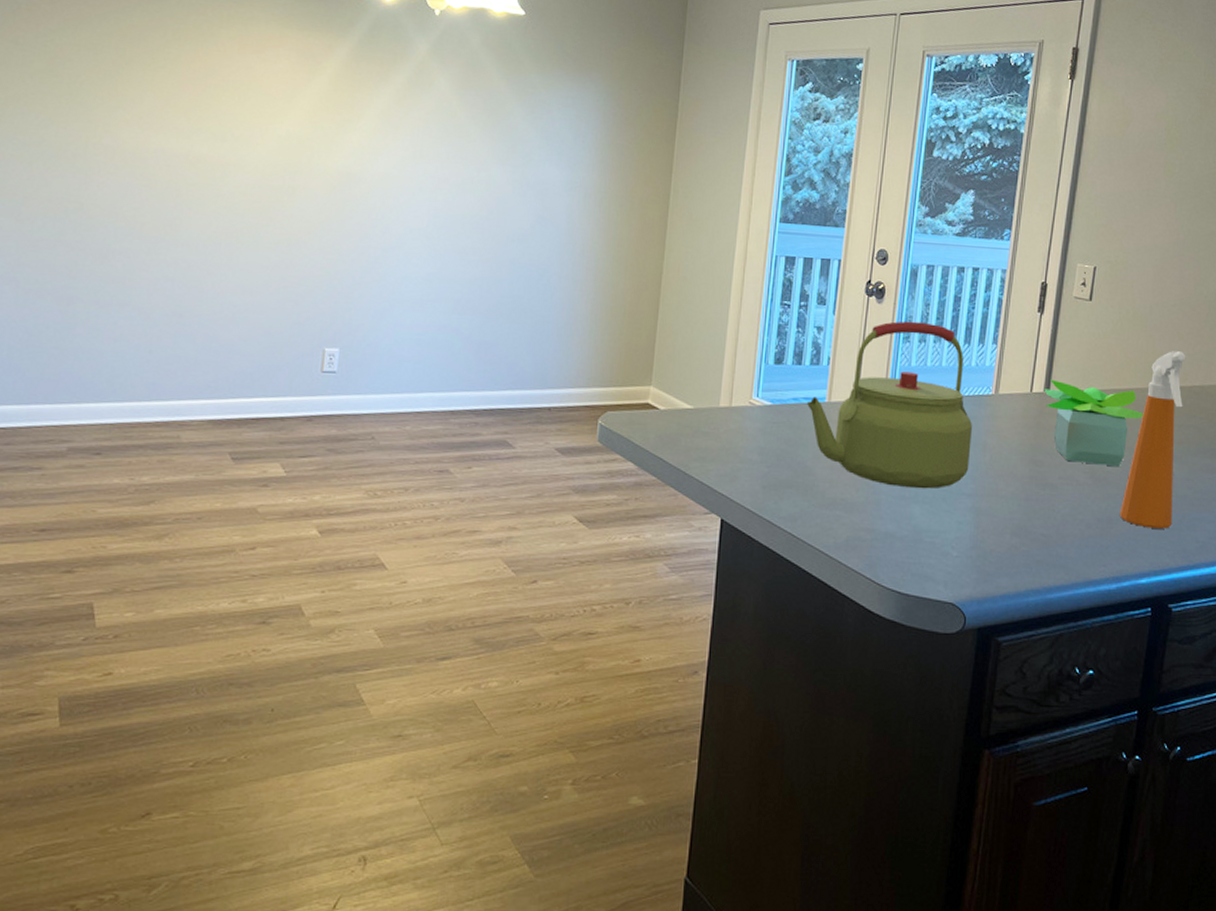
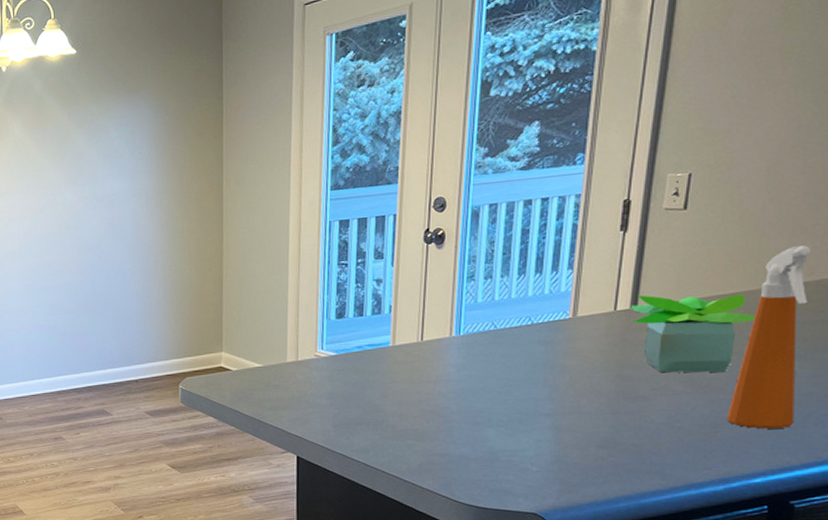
kettle: present [806,321,973,489] -> none [370,259,549,414]

